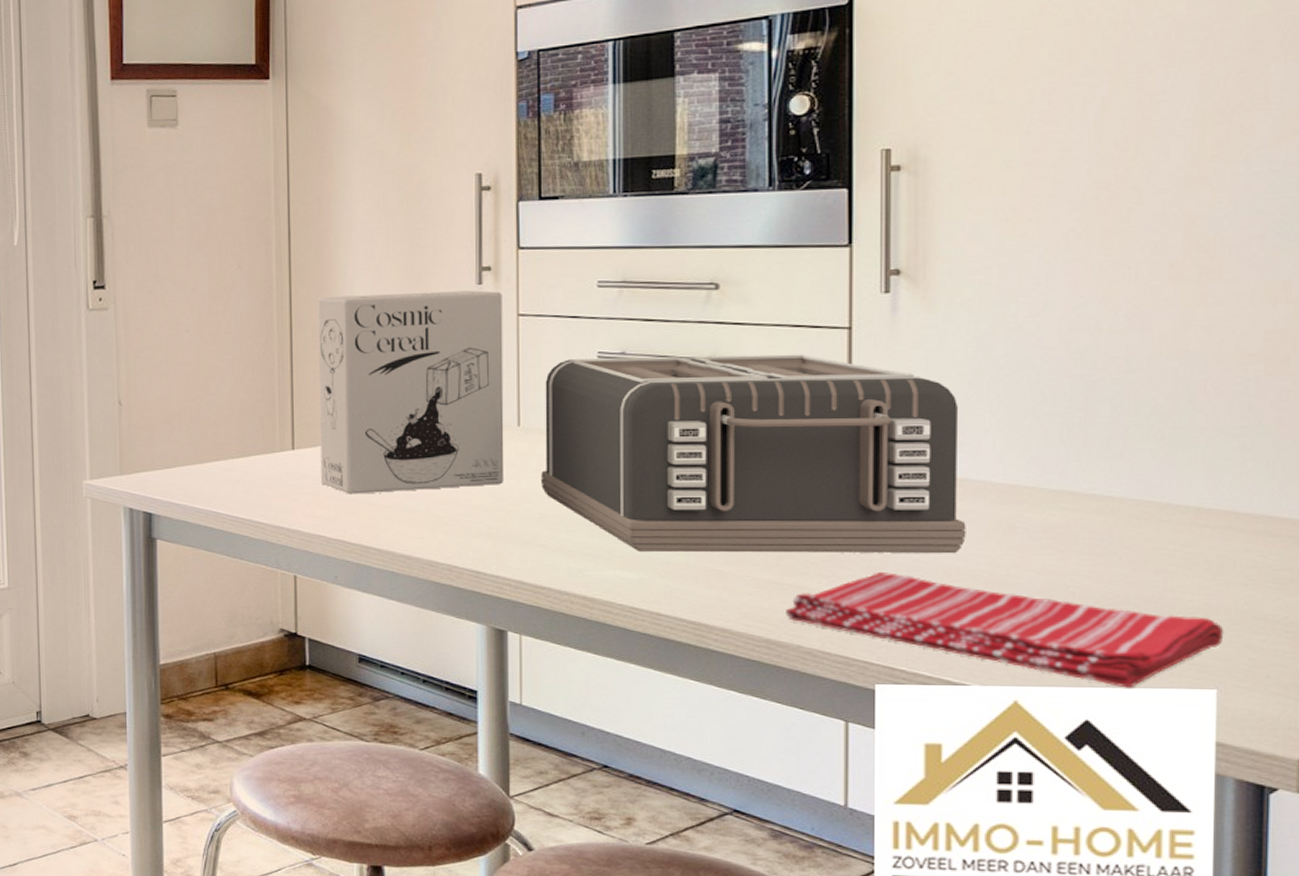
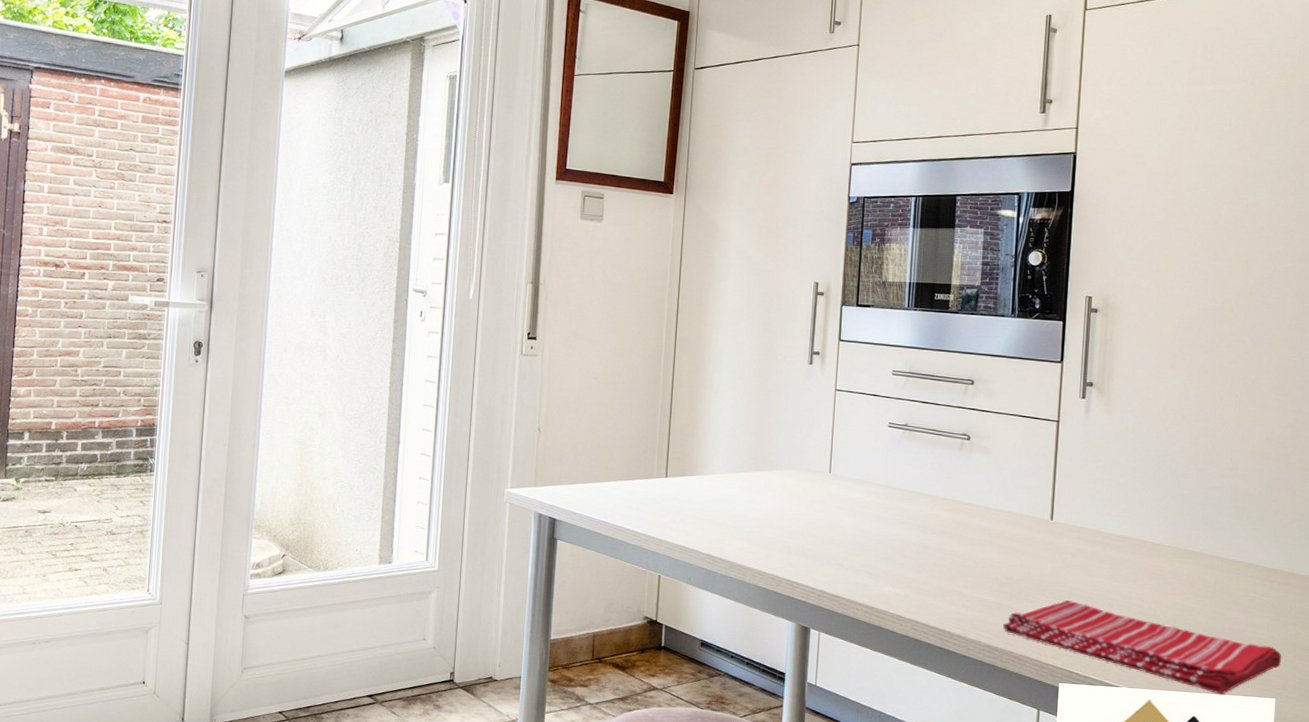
cereal box: present [318,290,505,494] -> none [685,362,826,516]
toaster: present [541,354,966,553] -> none [842,426,1125,590]

